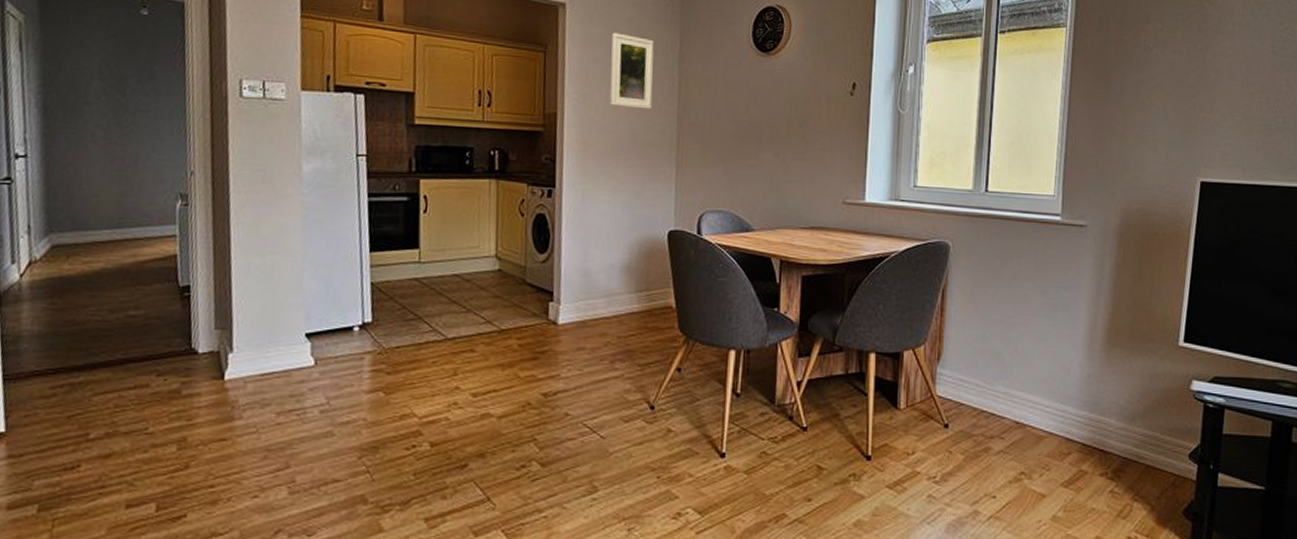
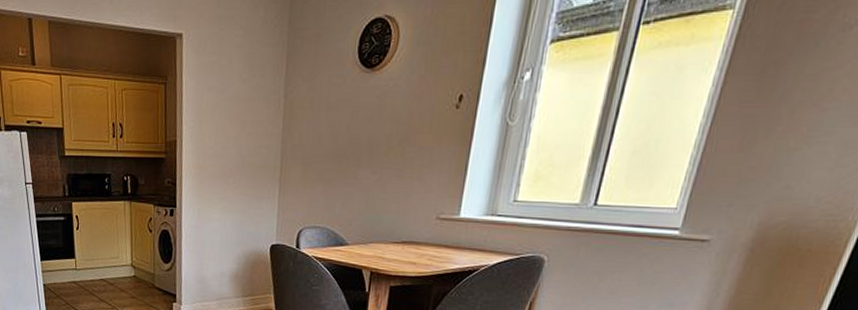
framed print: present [610,32,654,110] -> none [221,59,262,133]

